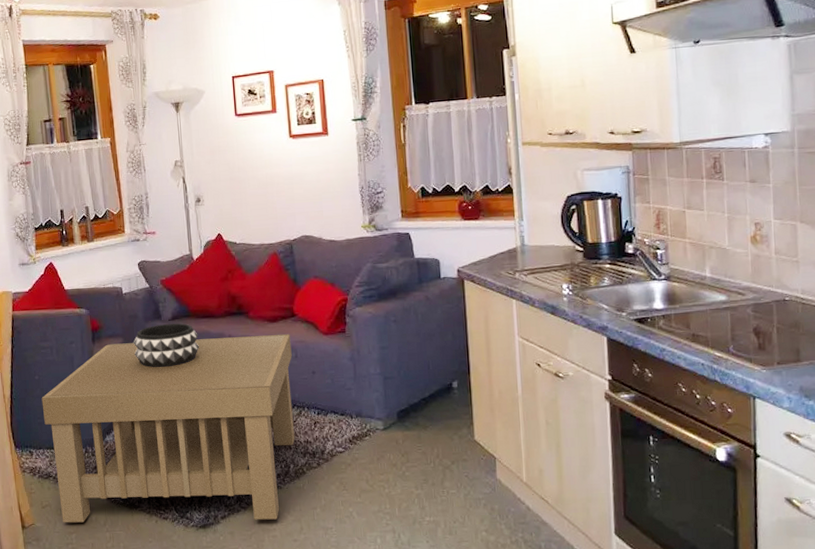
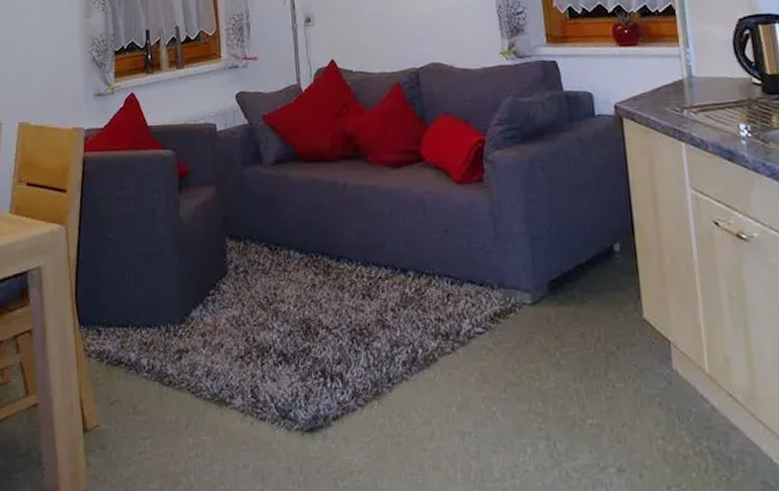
coffee table: present [41,334,295,523] -> none [114,183,424,425]
decorative bowl: present [133,323,199,368] -> none [227,168,307,224]

